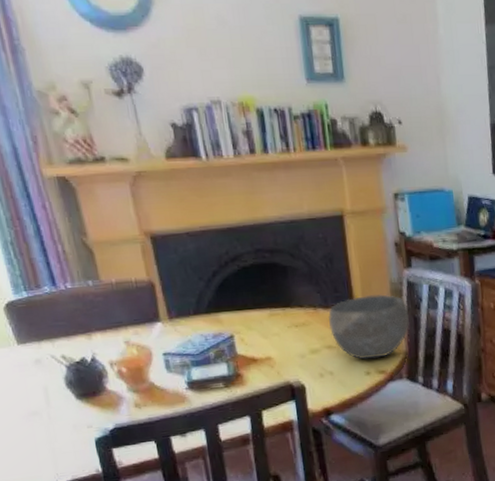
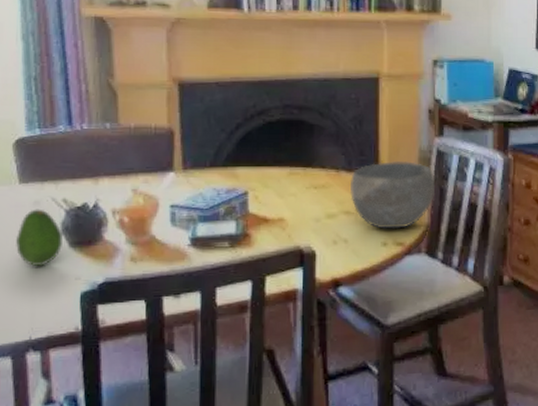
fruit: none [25,366,70,420] -> present [16,209,63,267]

